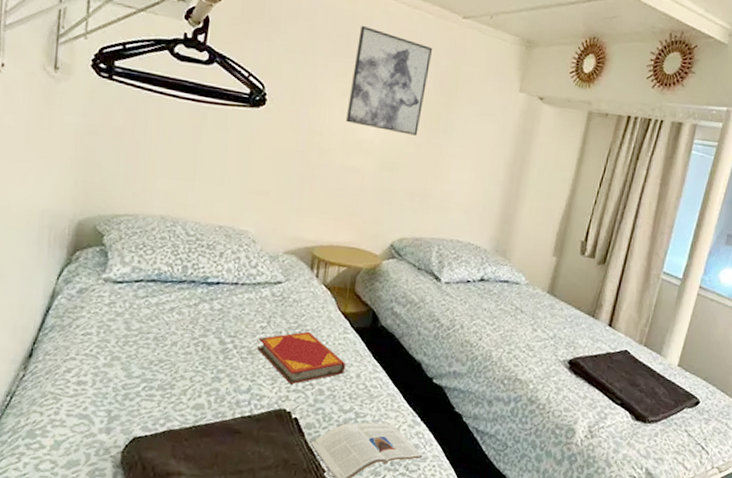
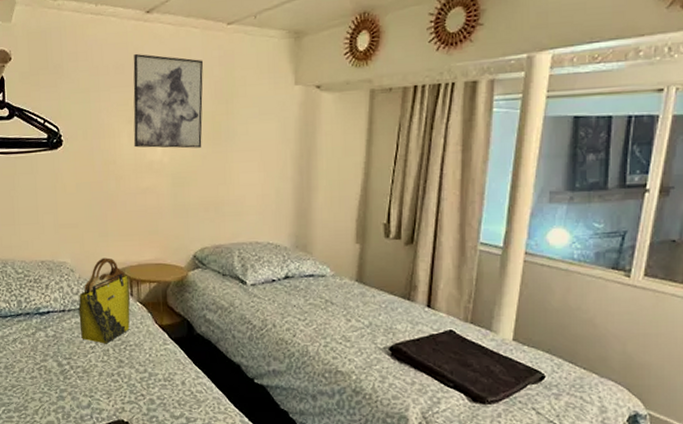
tote bag: none [252,232,316,326] -> present [78,257,131,344]
hardback book: present [257,331,346,385] -> none [90,346,171,397]

